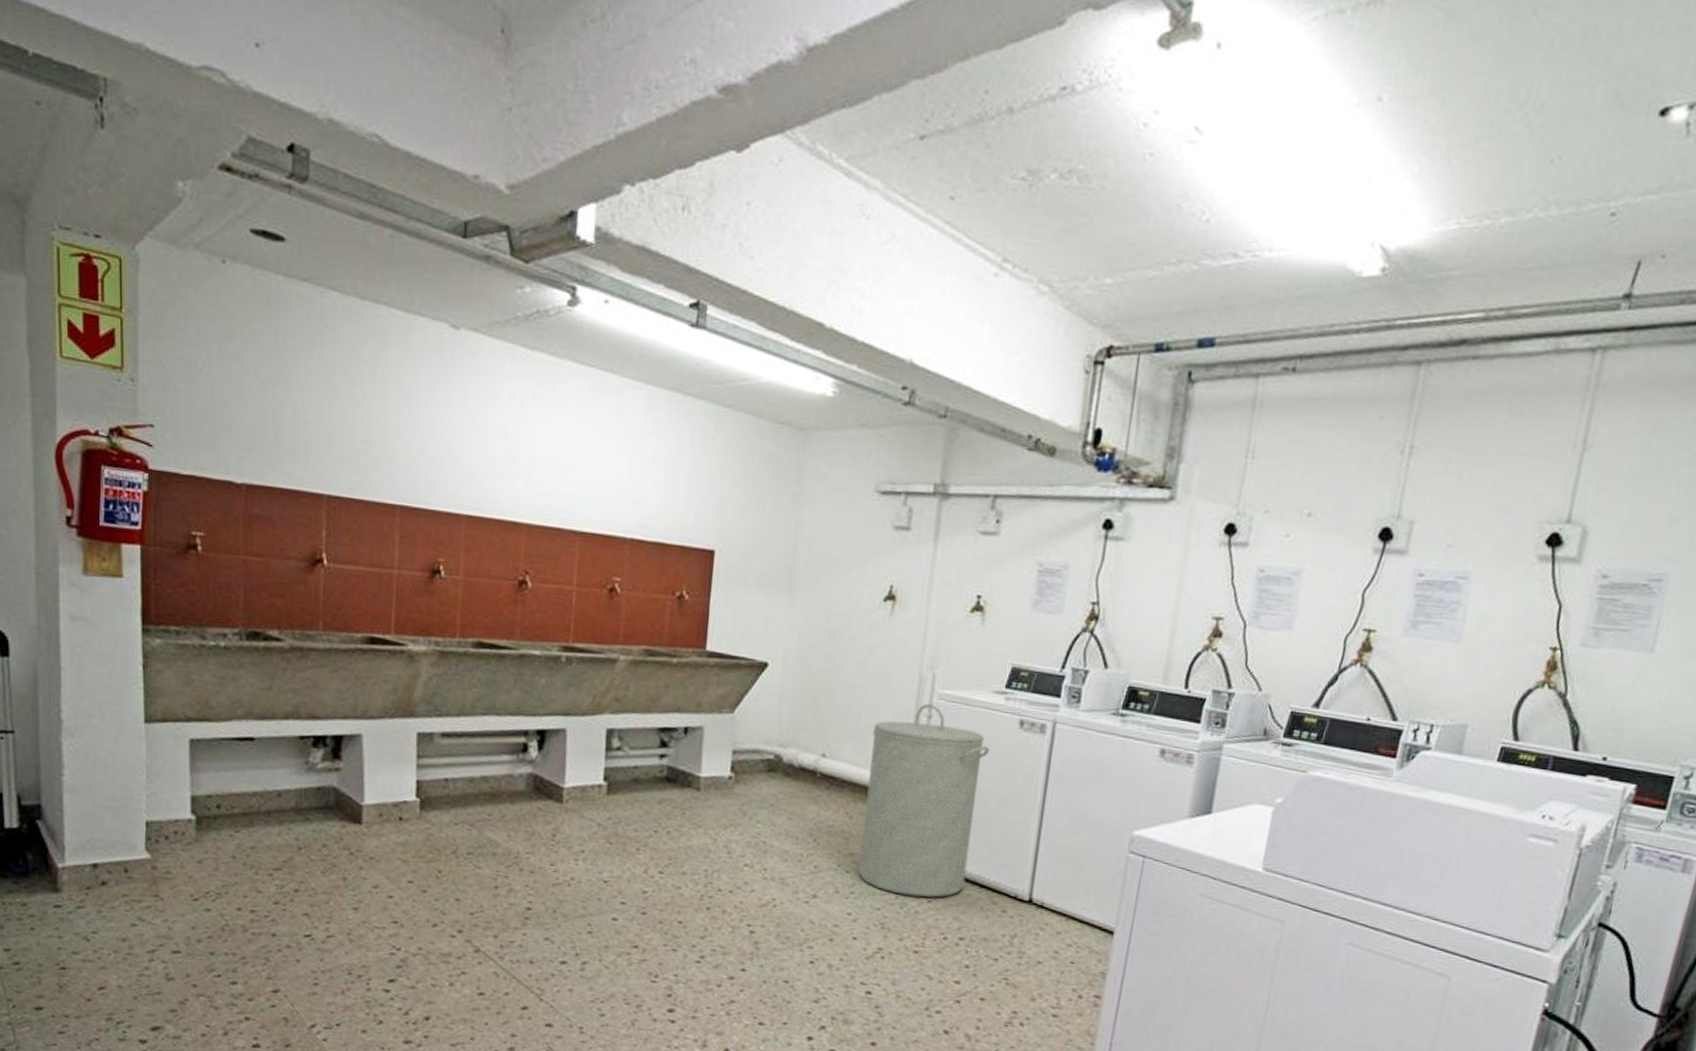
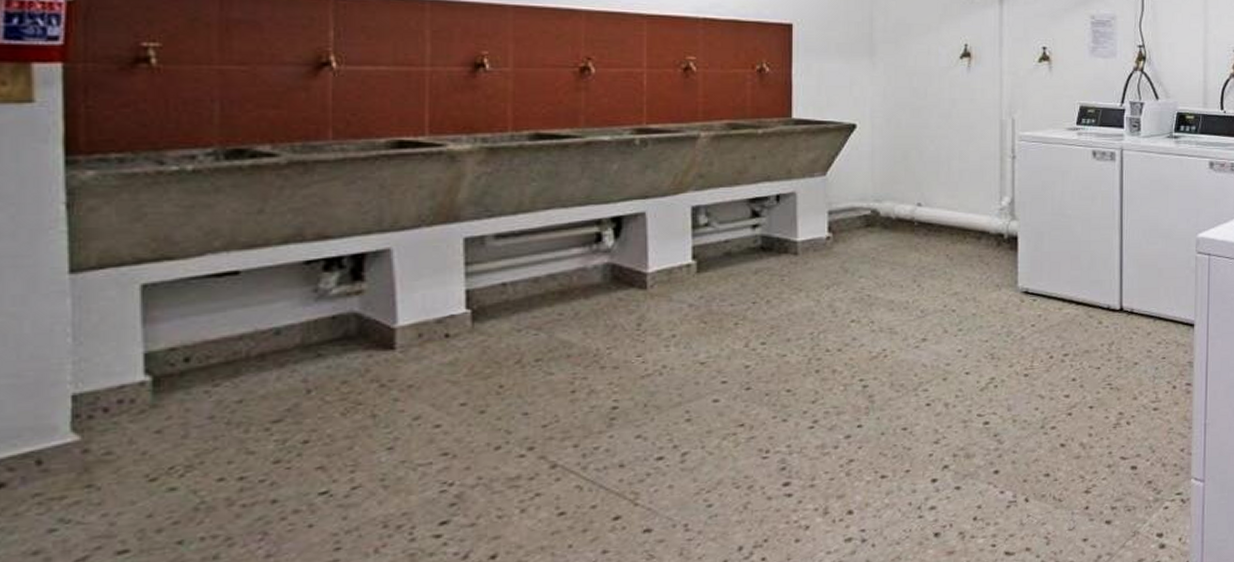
laundry hamper: present [859,703,989,898] -> none [964,145,1069,324]

